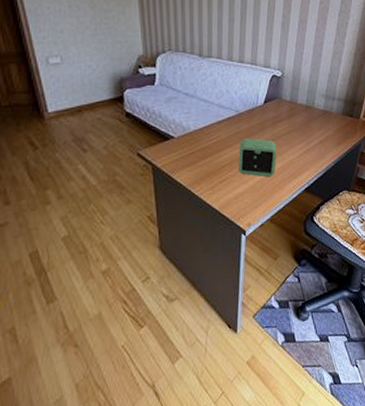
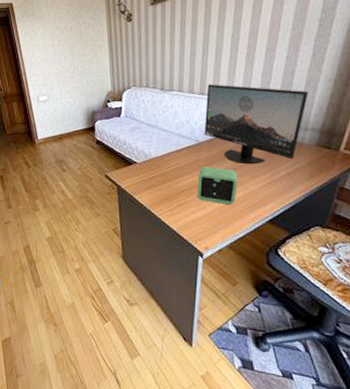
monitor: none [244,52,335,135] -> present [204,84,309,165]

